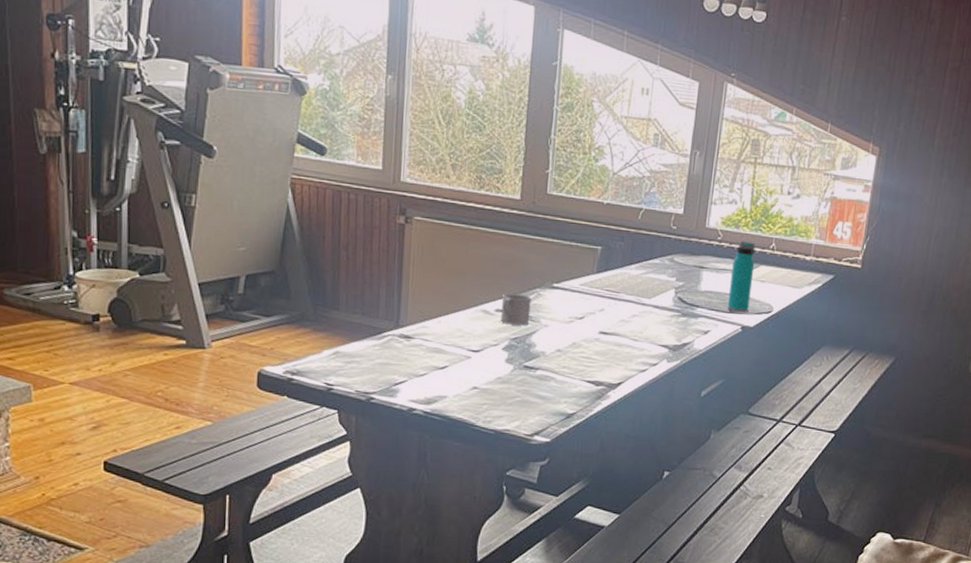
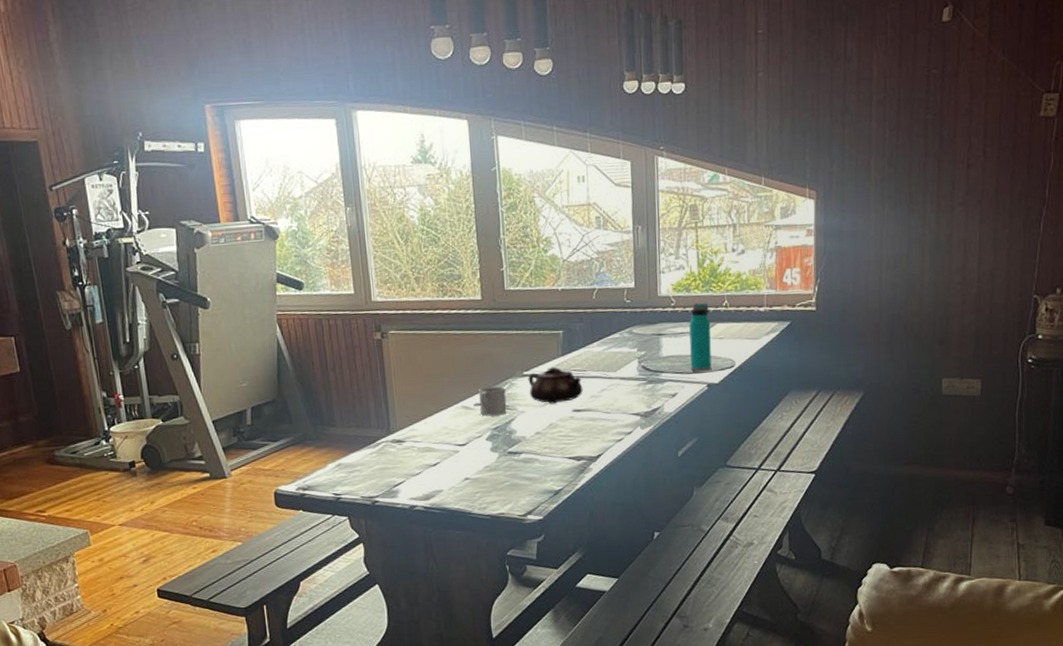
teapot: none [557,283,614,323] -> present [528,367,583,404]

